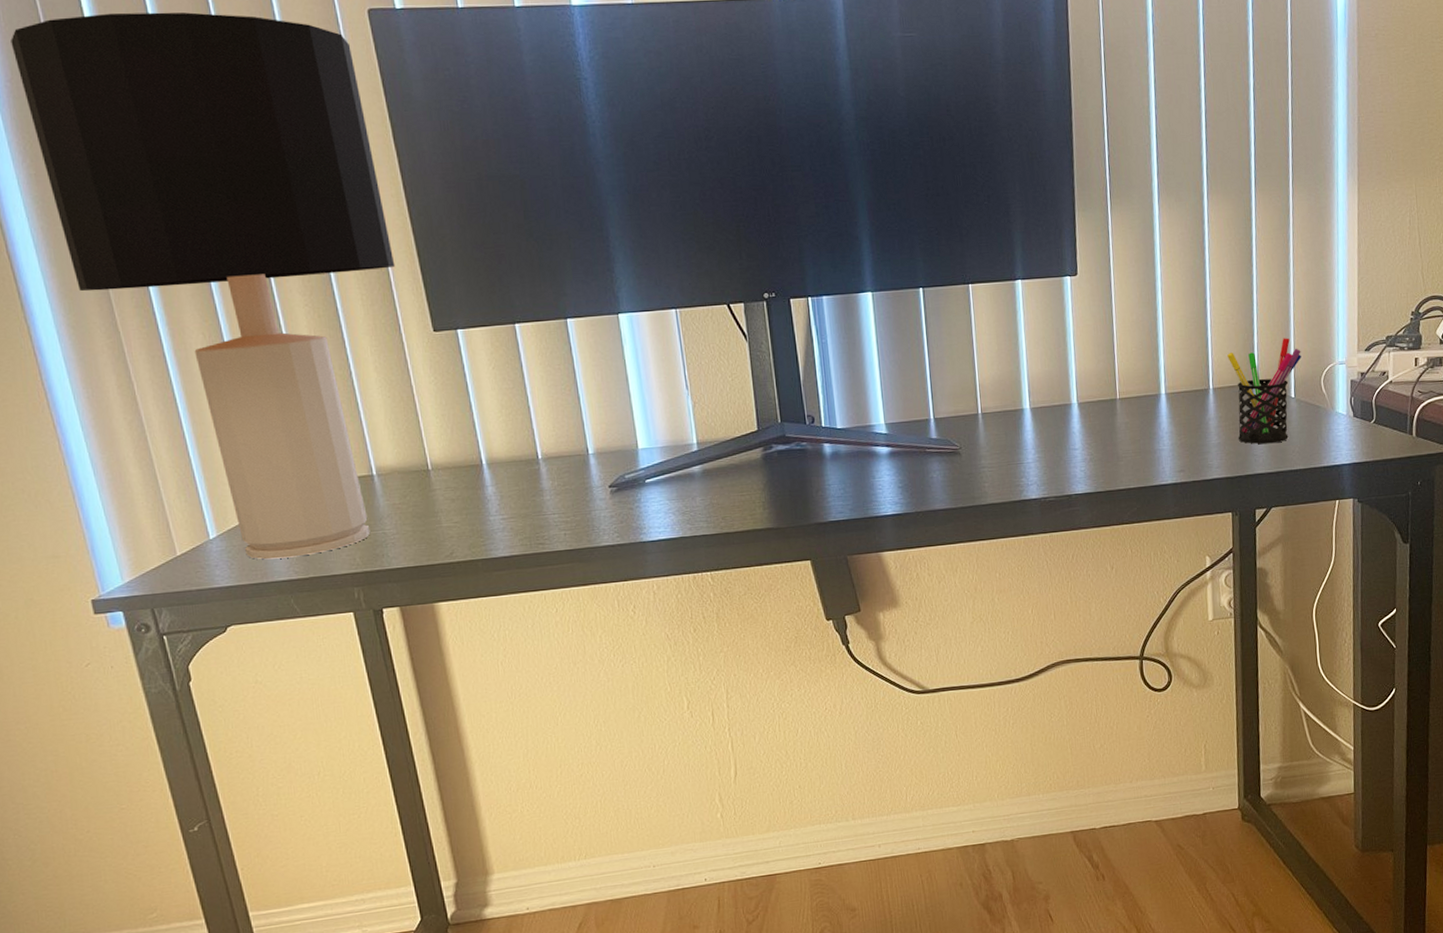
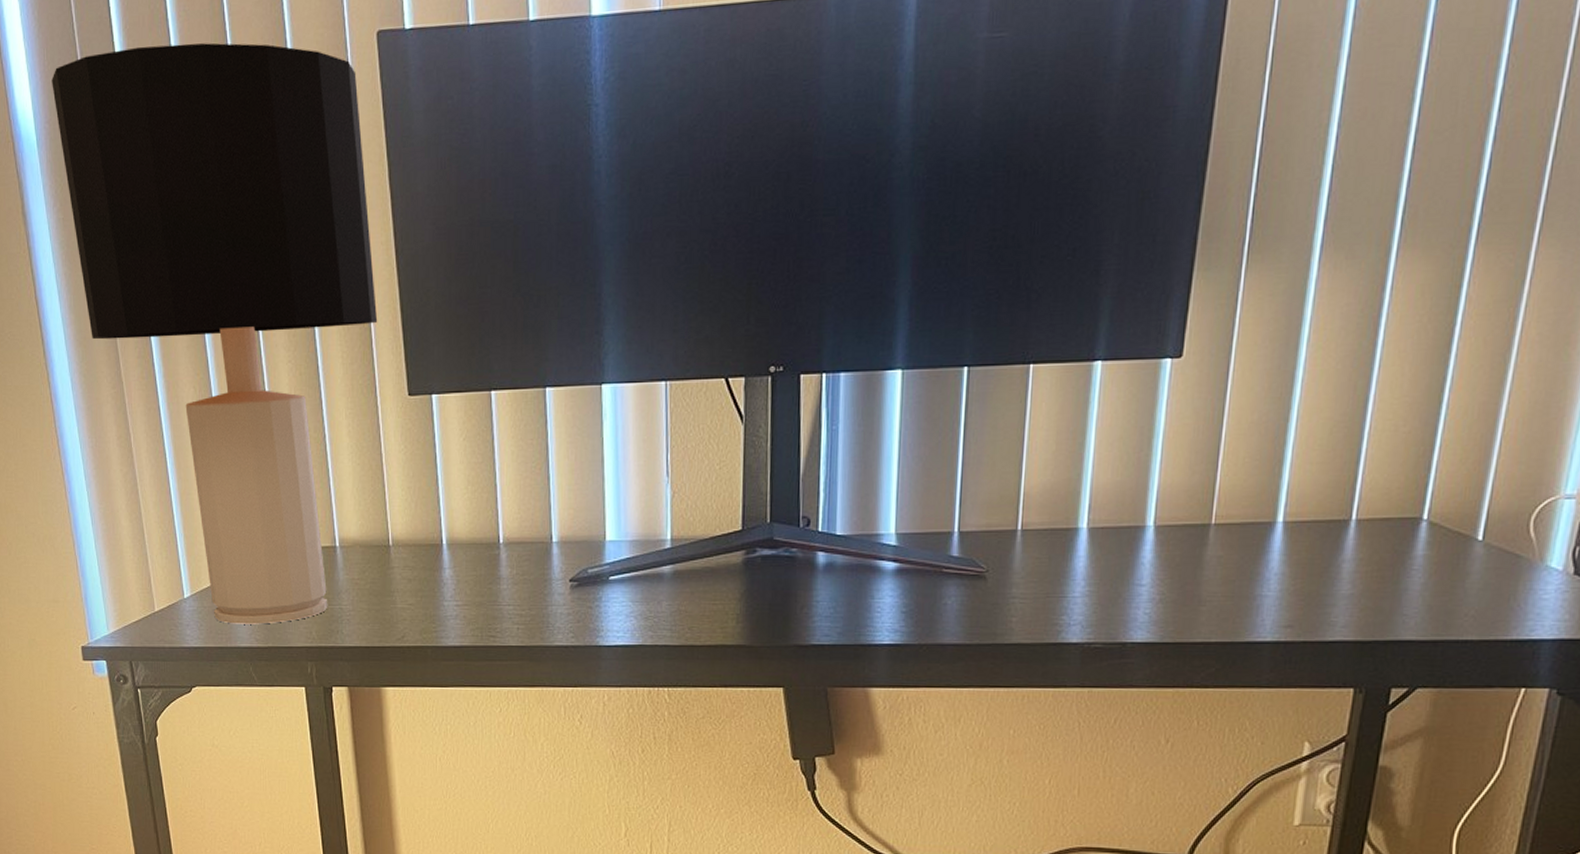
pen holder: present [1227,338,1302,444] -> none [1382,456,1506,602]

